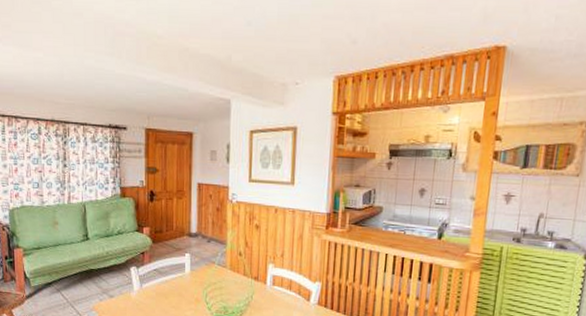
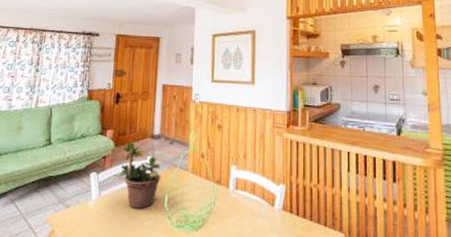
potted plant: none [158,238,200,300] -> present [119,141,161,209]

